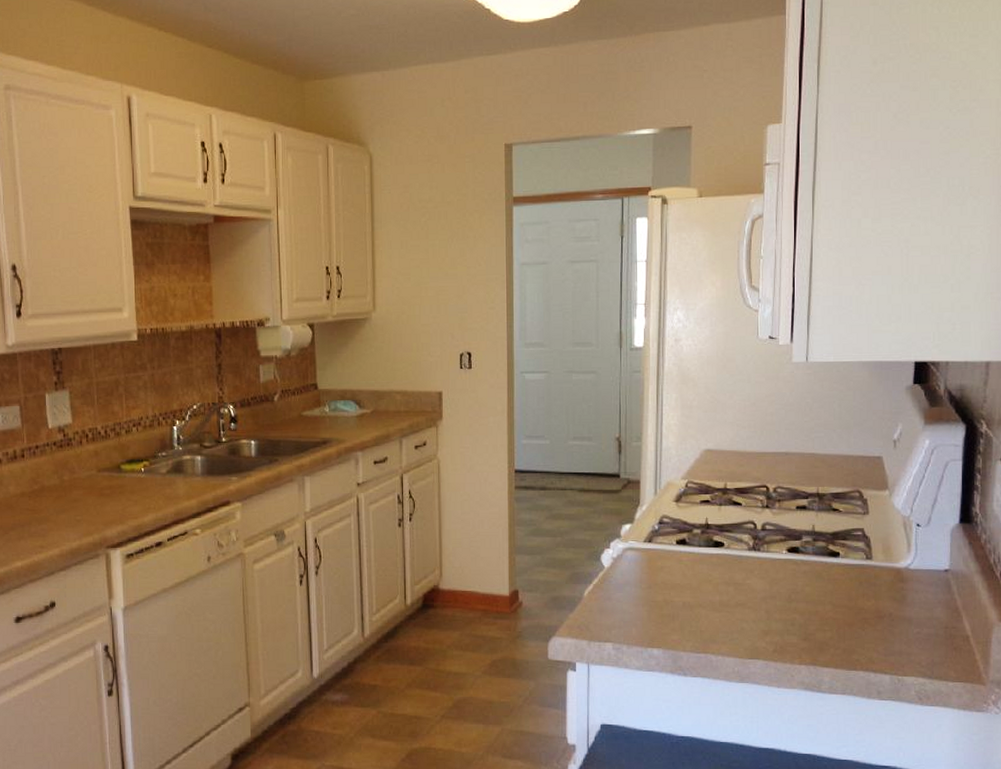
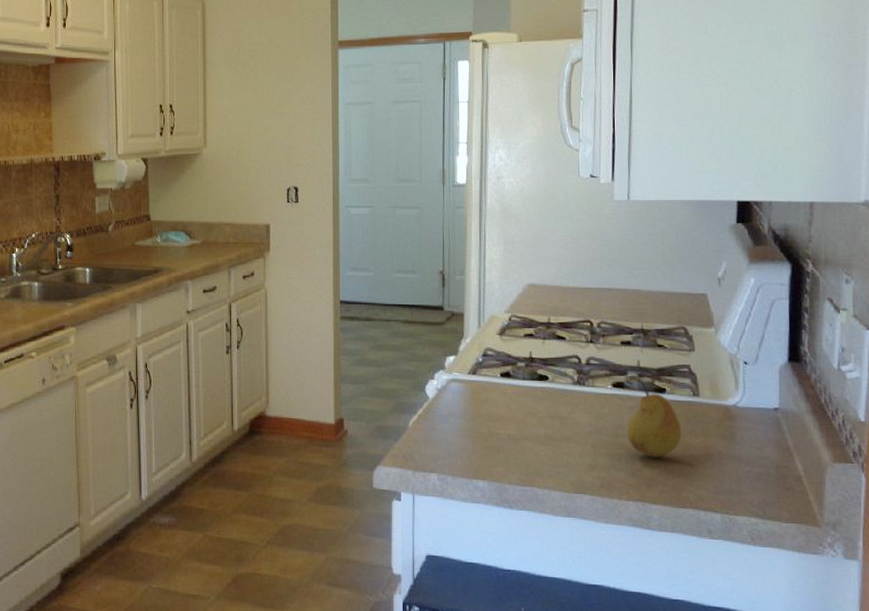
fruit: none [800,543,855,621] -> present [626,378,682,457]

